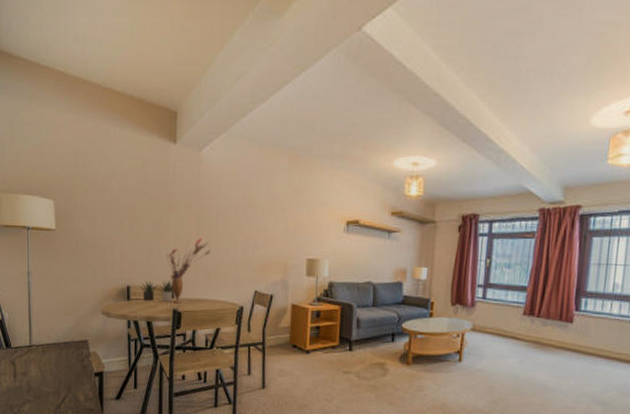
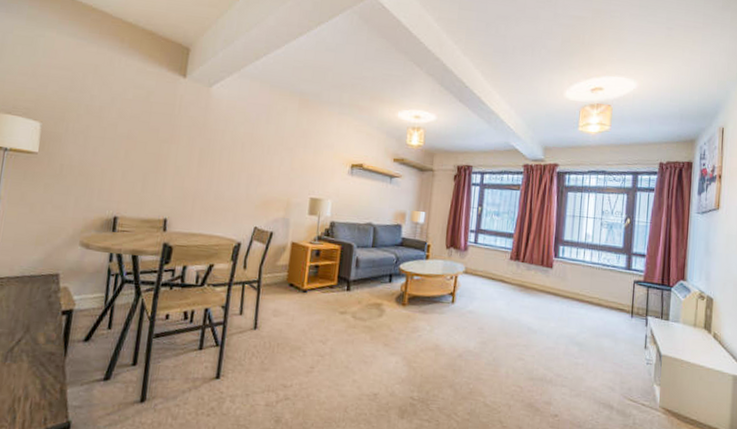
succulent plant: present [140,279,173,302] -> none [129,212,166,235]
bouquet: present [166,237,211,304] -> none [162,171,212,238]

